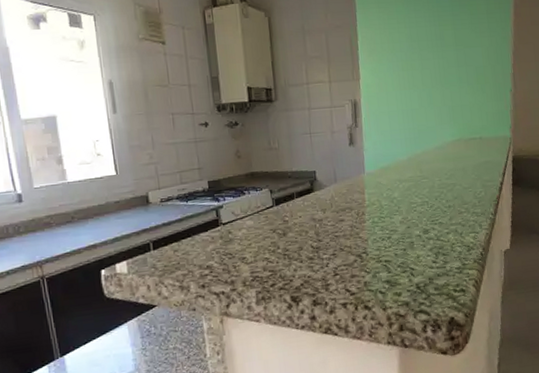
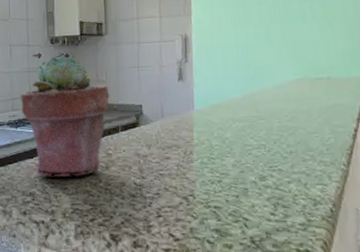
potted succulent: none [188,122,284,248] -> present [20,54,110,177]

